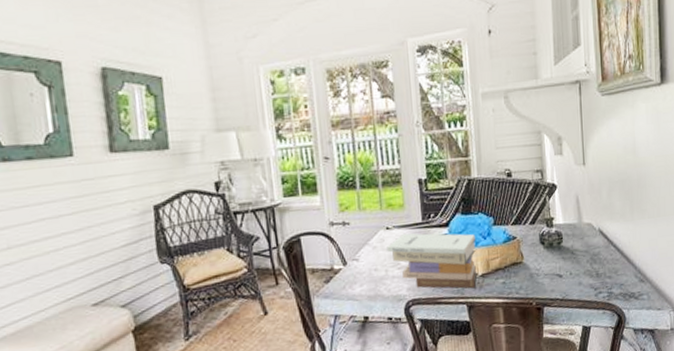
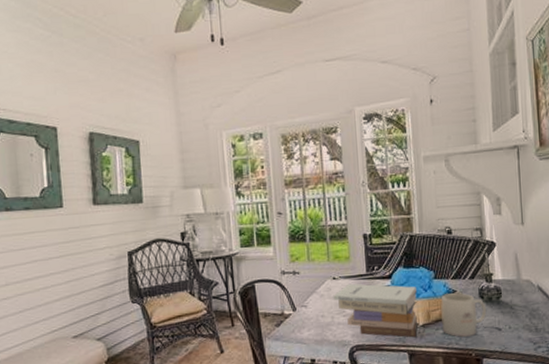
mug: none [500,239,548,286] -> present [441,293,487,337]

